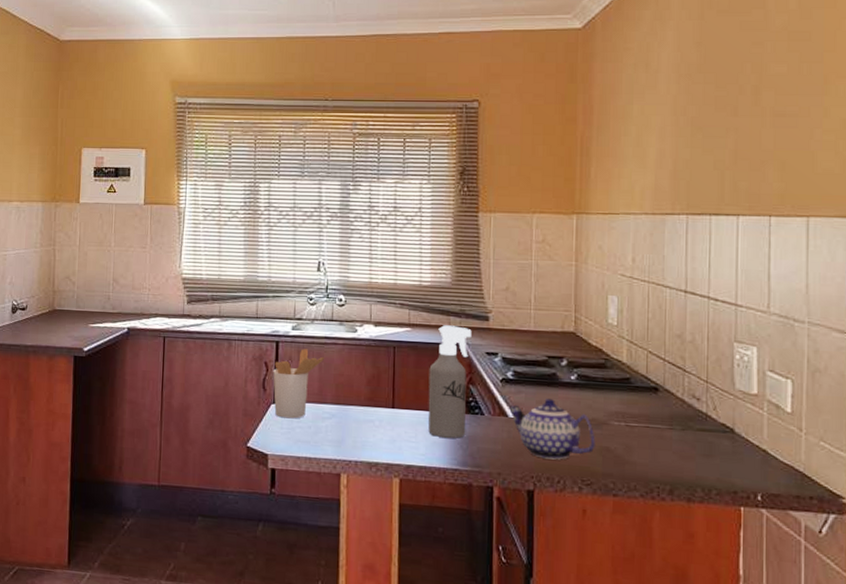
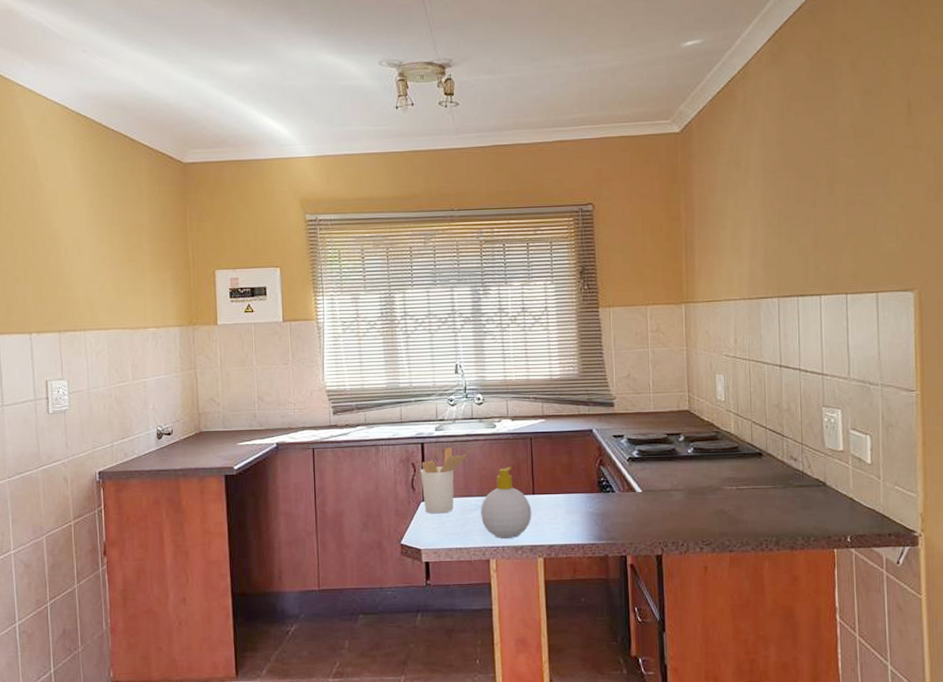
soap bottle: none [334,376,390,453] -> present [481,467,532,538]
spray bottle: present [428,325,472,439] -> none [563,414,600,516]
teapot: present [509,399,596,460] -> none [636,472,712,526]

